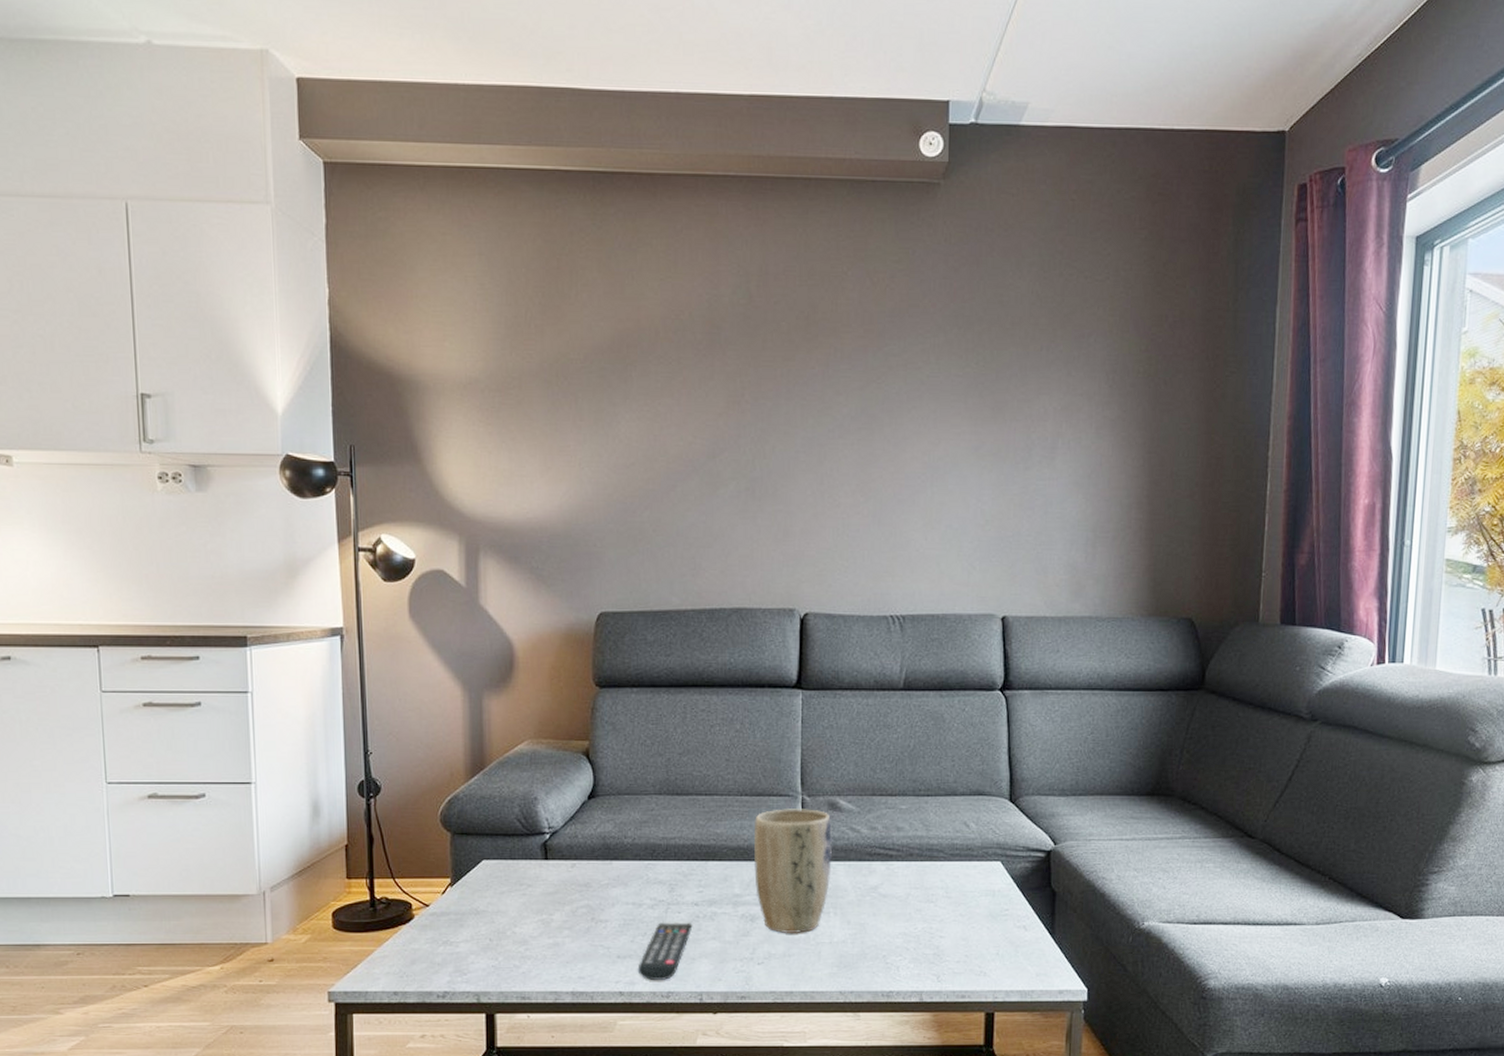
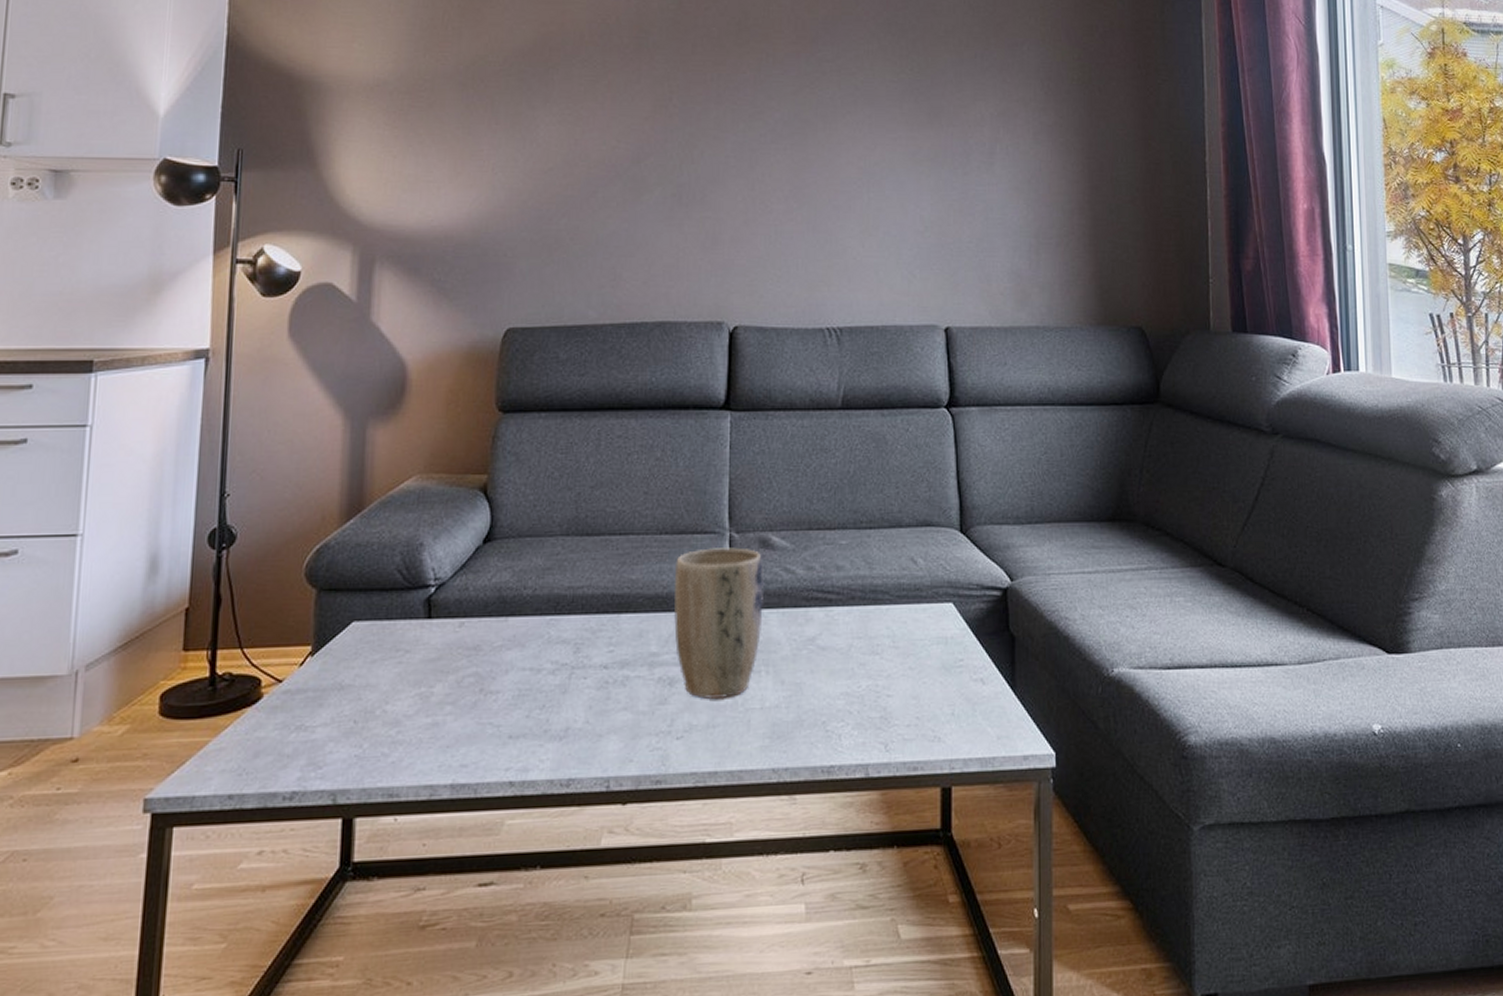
remote control: present [637,922,693,980] -> none [532,690,601,765]

